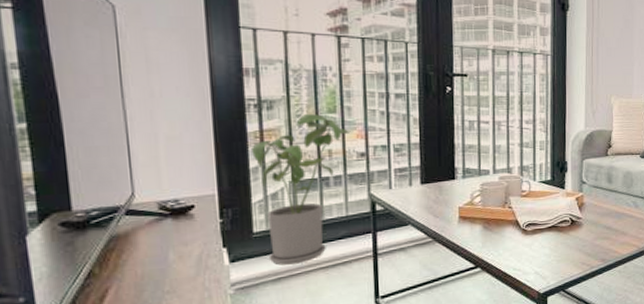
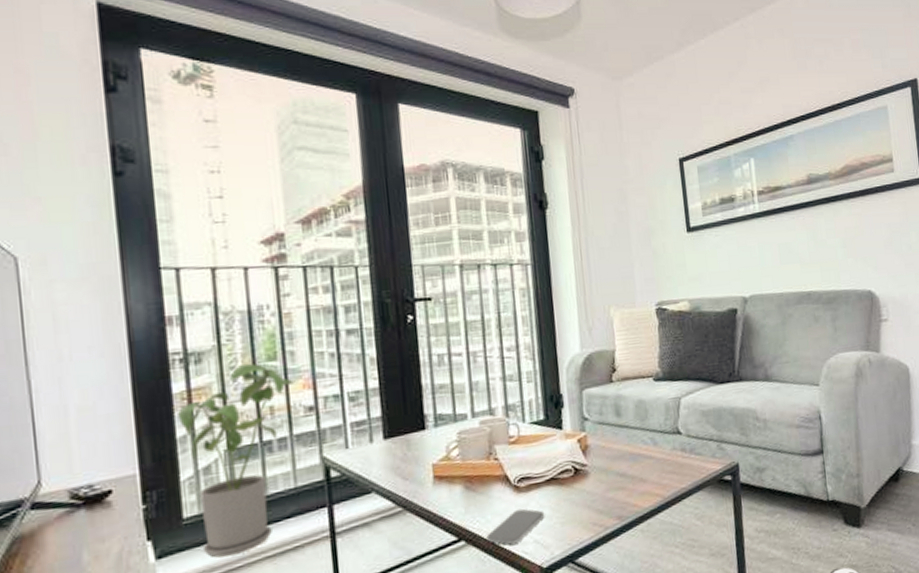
smartphone: none [498,247,545,274] -> present [486,508,545,545]

